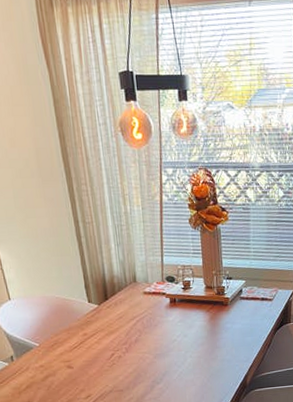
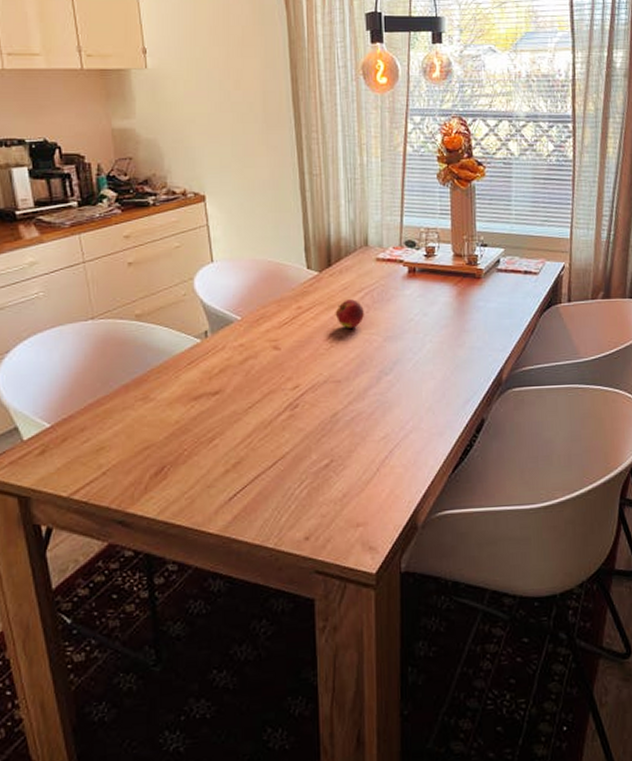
apple: none [114,326,138,349] -> present [335,299,365,328]

